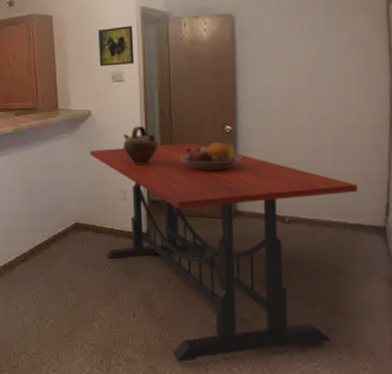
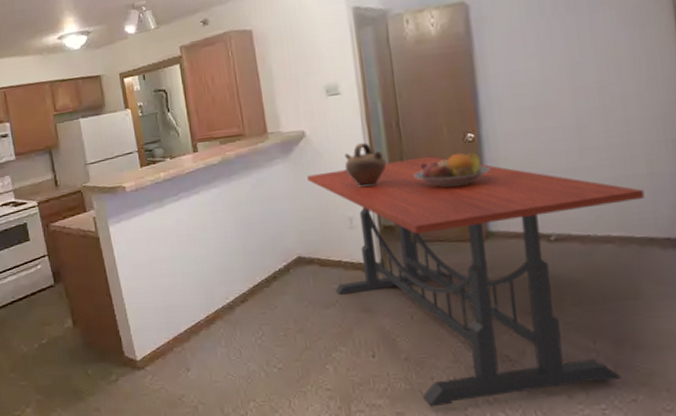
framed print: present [98,26,135,67] -> none [305,30,351,81]

